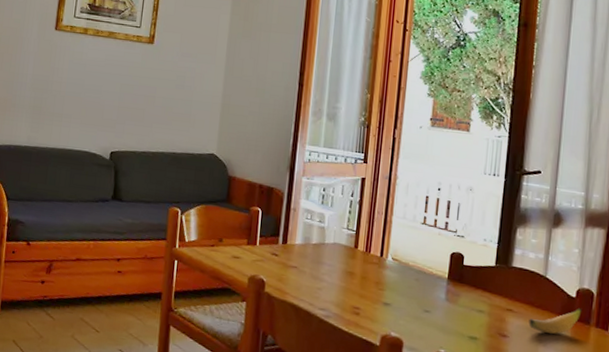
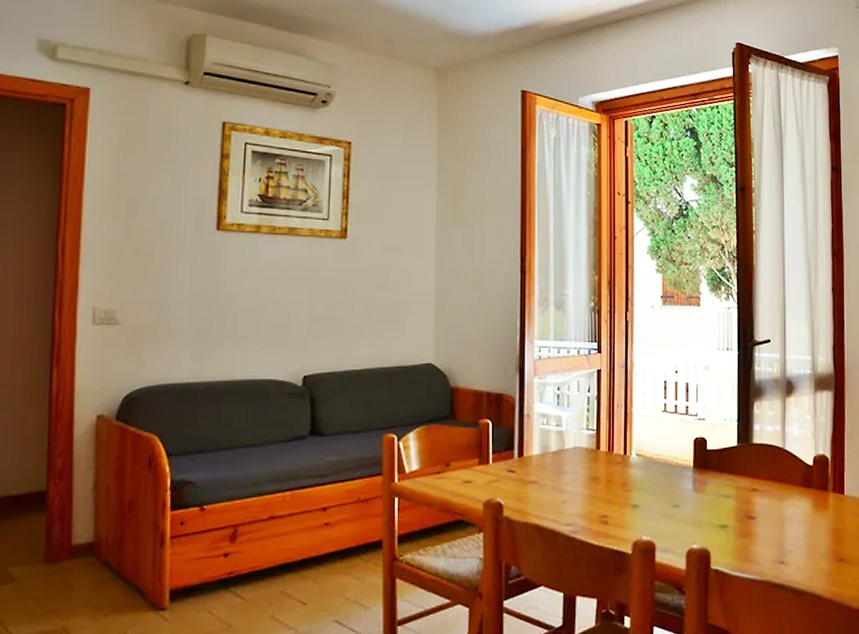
banana: present [528,307,582,335] -> none [773,475,820,508]

